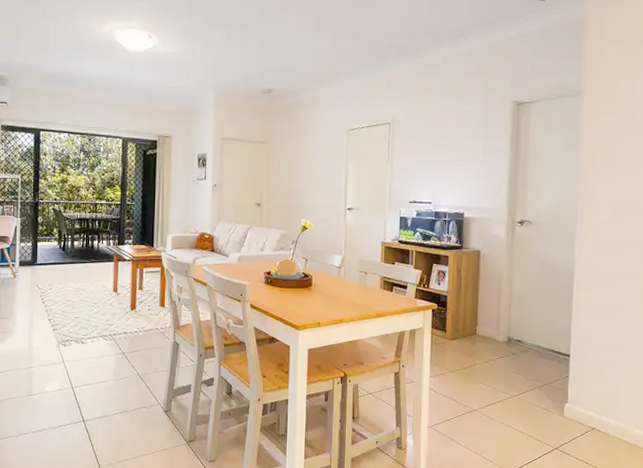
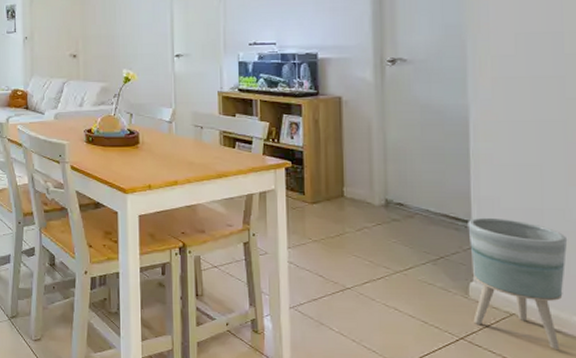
planter: none [565,352,636,455] -> present [468,217,568,349]

